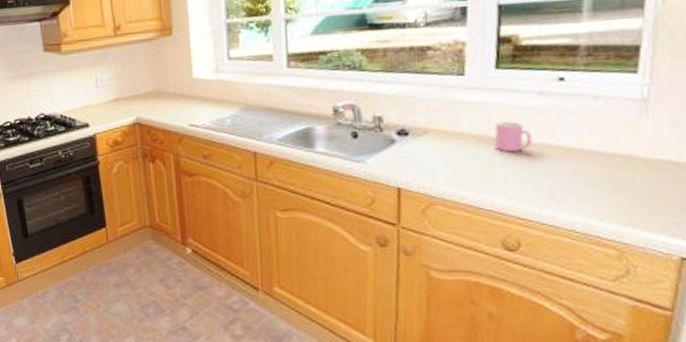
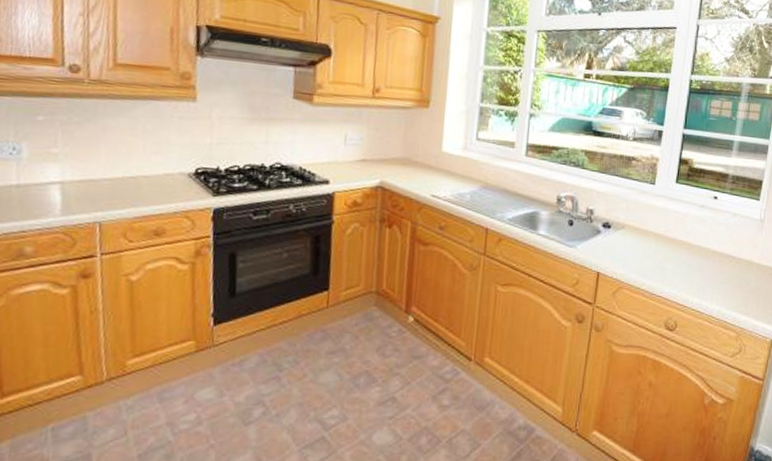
cup: present [494,121,533,152] -> none [669,225,694,251]

